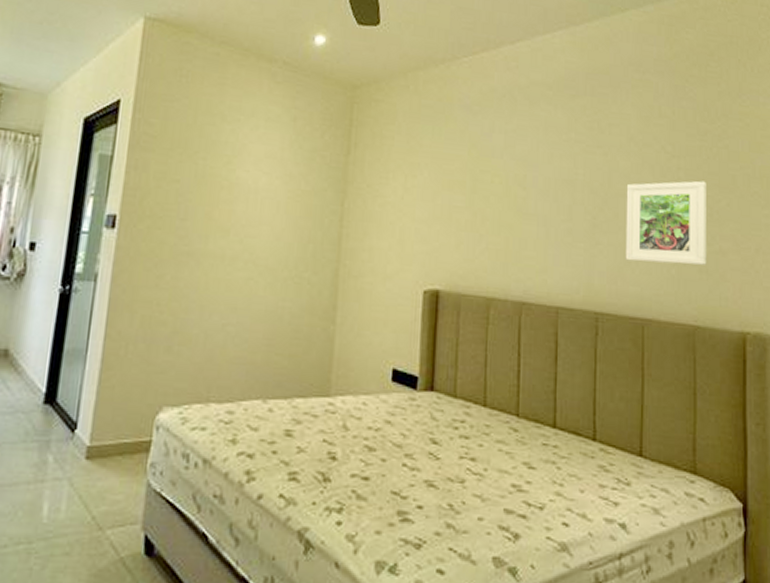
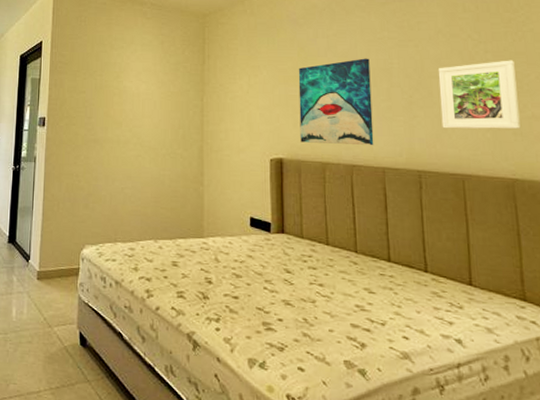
wall art: none [463,164,552,277] -> present [298,58,374,145]

